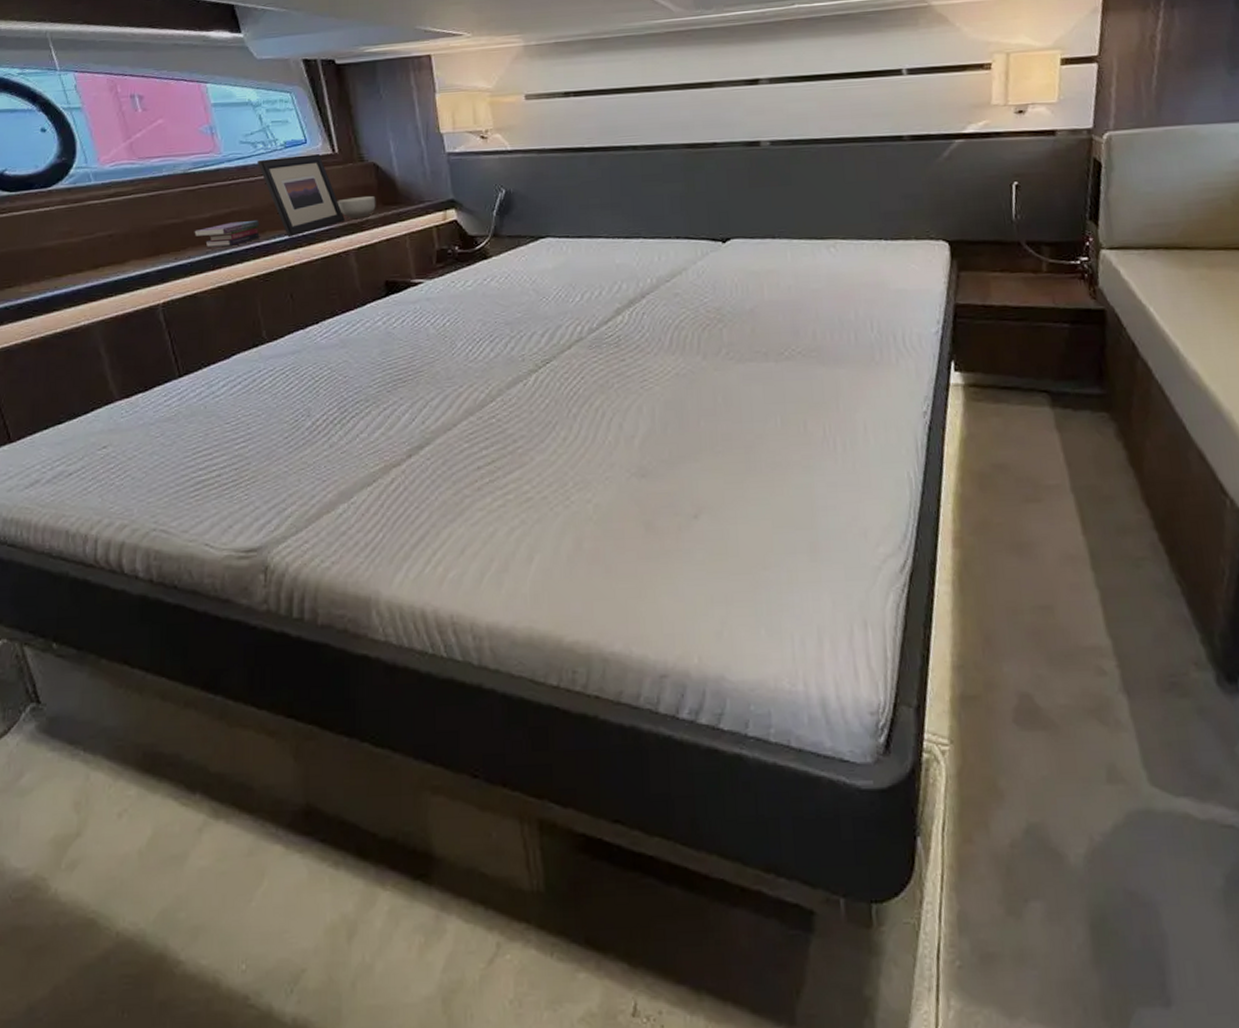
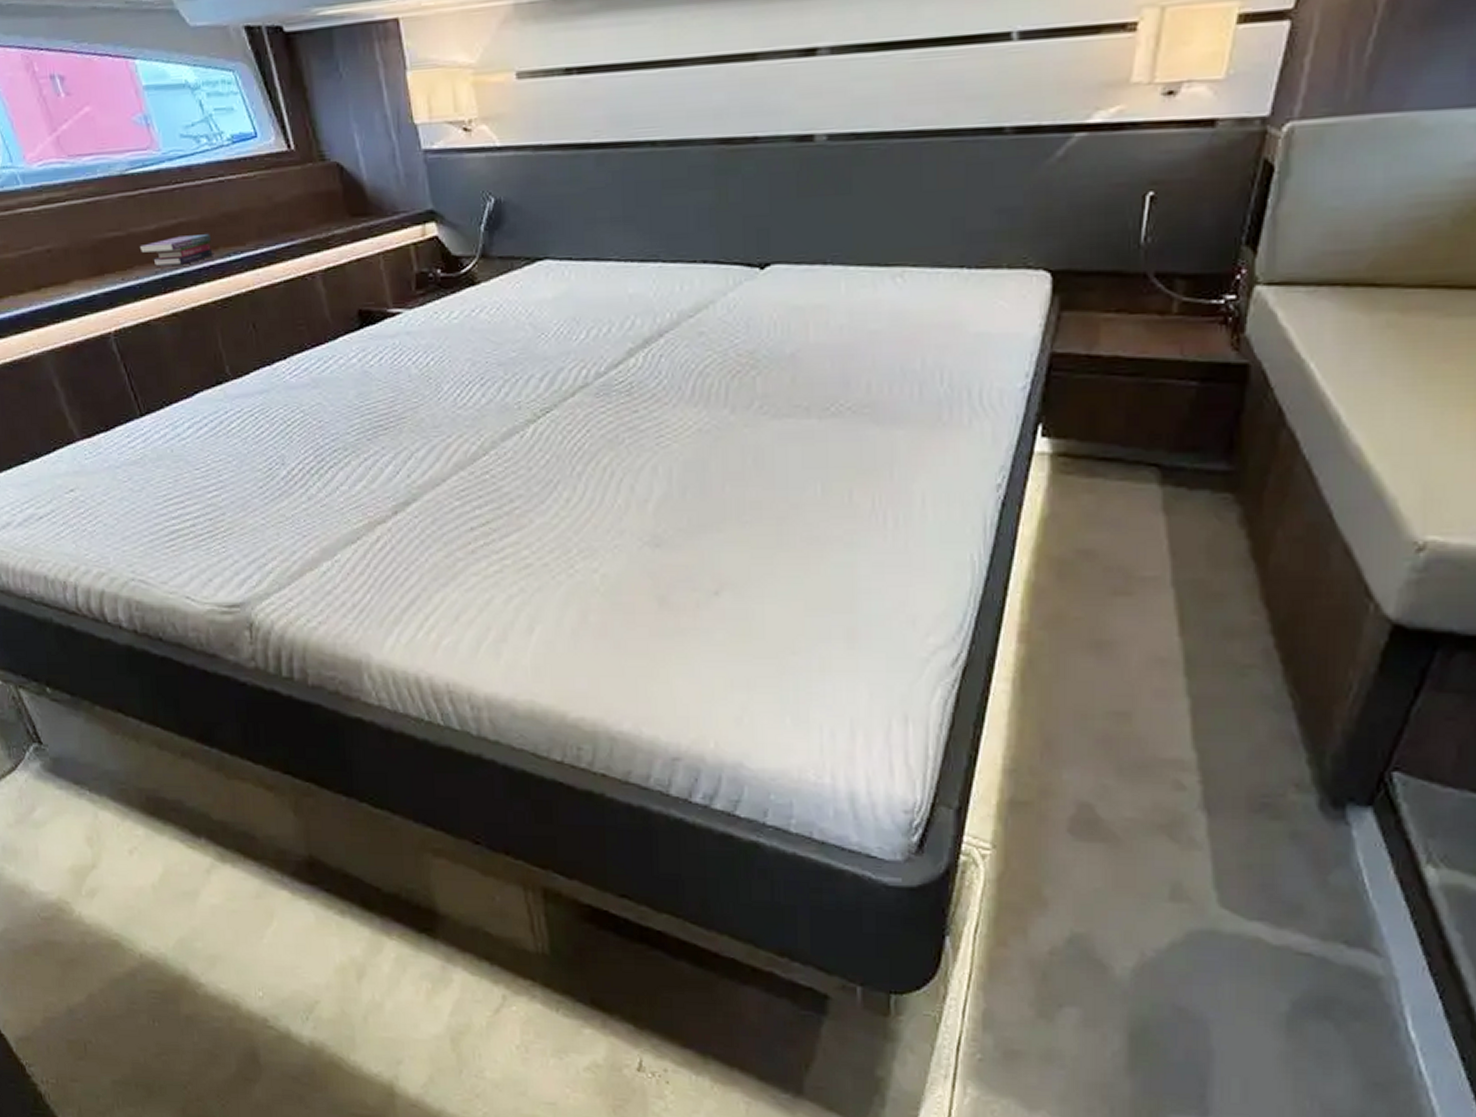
picture frame: present [256,154,345,238] -> none [201,151,308,256]
bowl: present [337,196,376,220] -> none [297,205,343,234]

